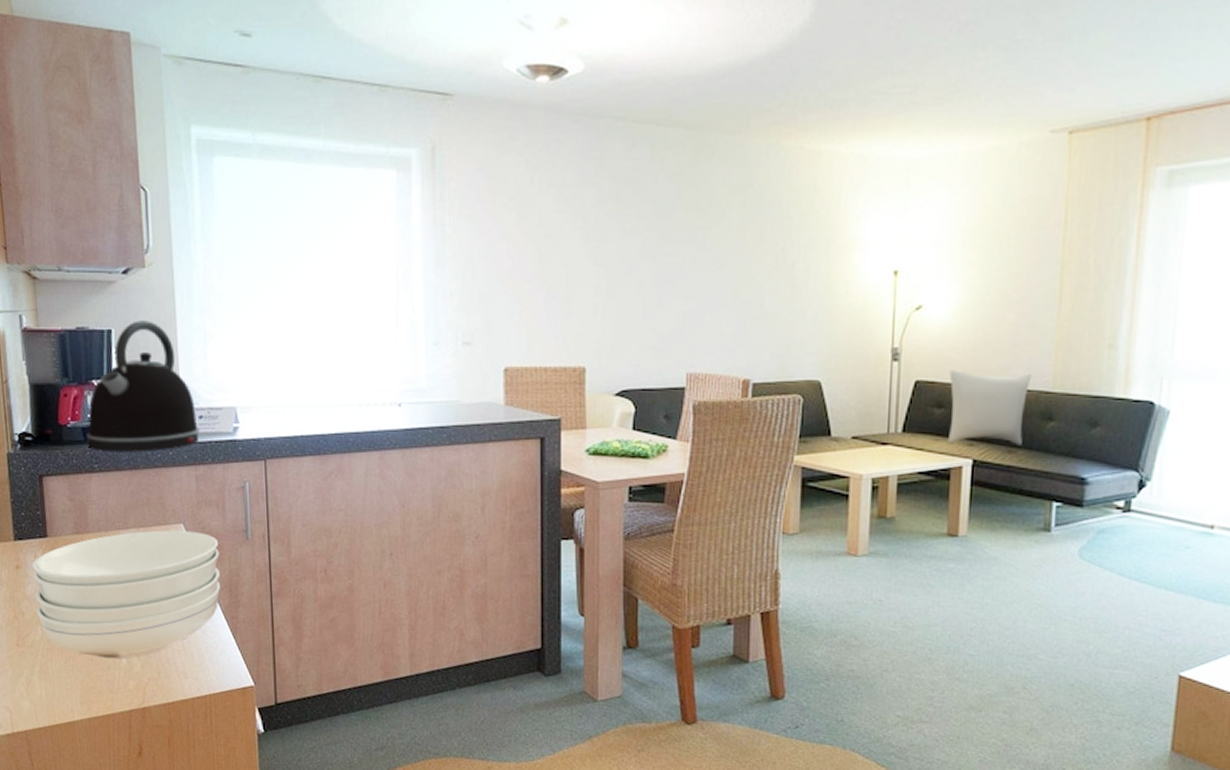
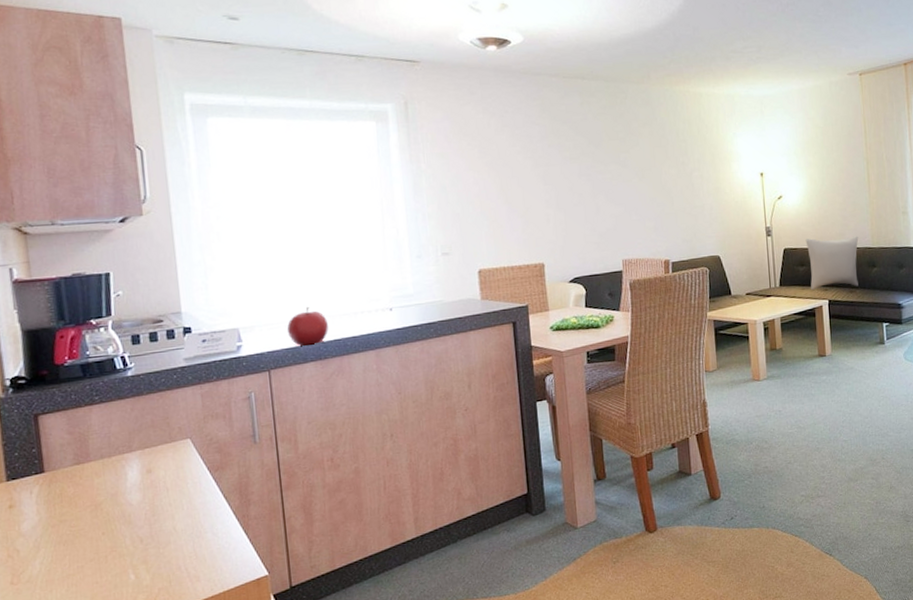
bowl: present [31,530,221,659] -> none [27,443,231,580]
kettle: present [86,320,200,453] -> none [85,261,204,385]
fruit: none [286,391,330,436] -> present [287,307,329,346]

